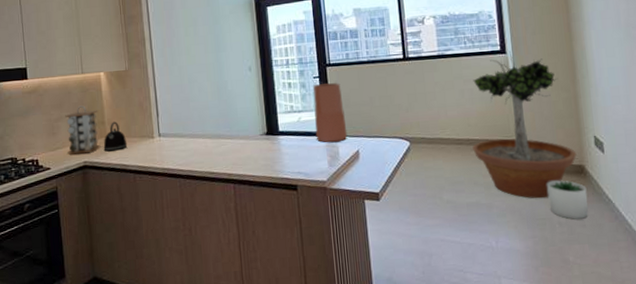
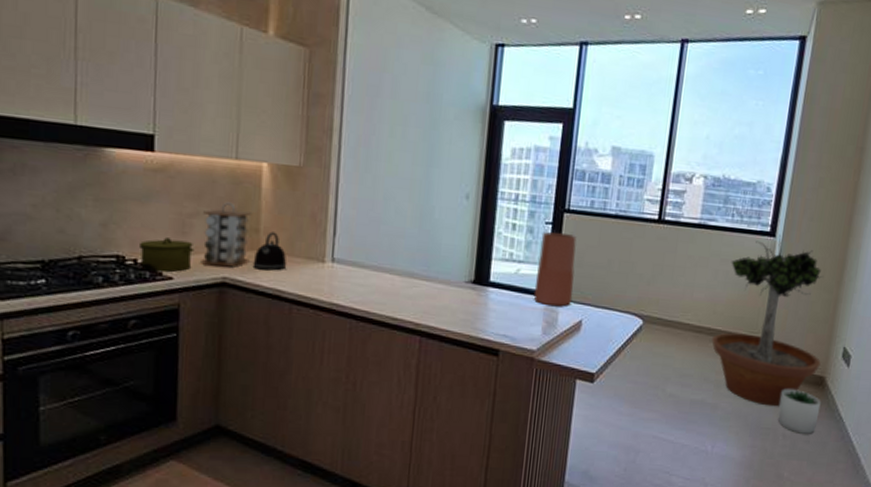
cooking pot: none [25,139,62,166] -> present [140,237,195,273]

